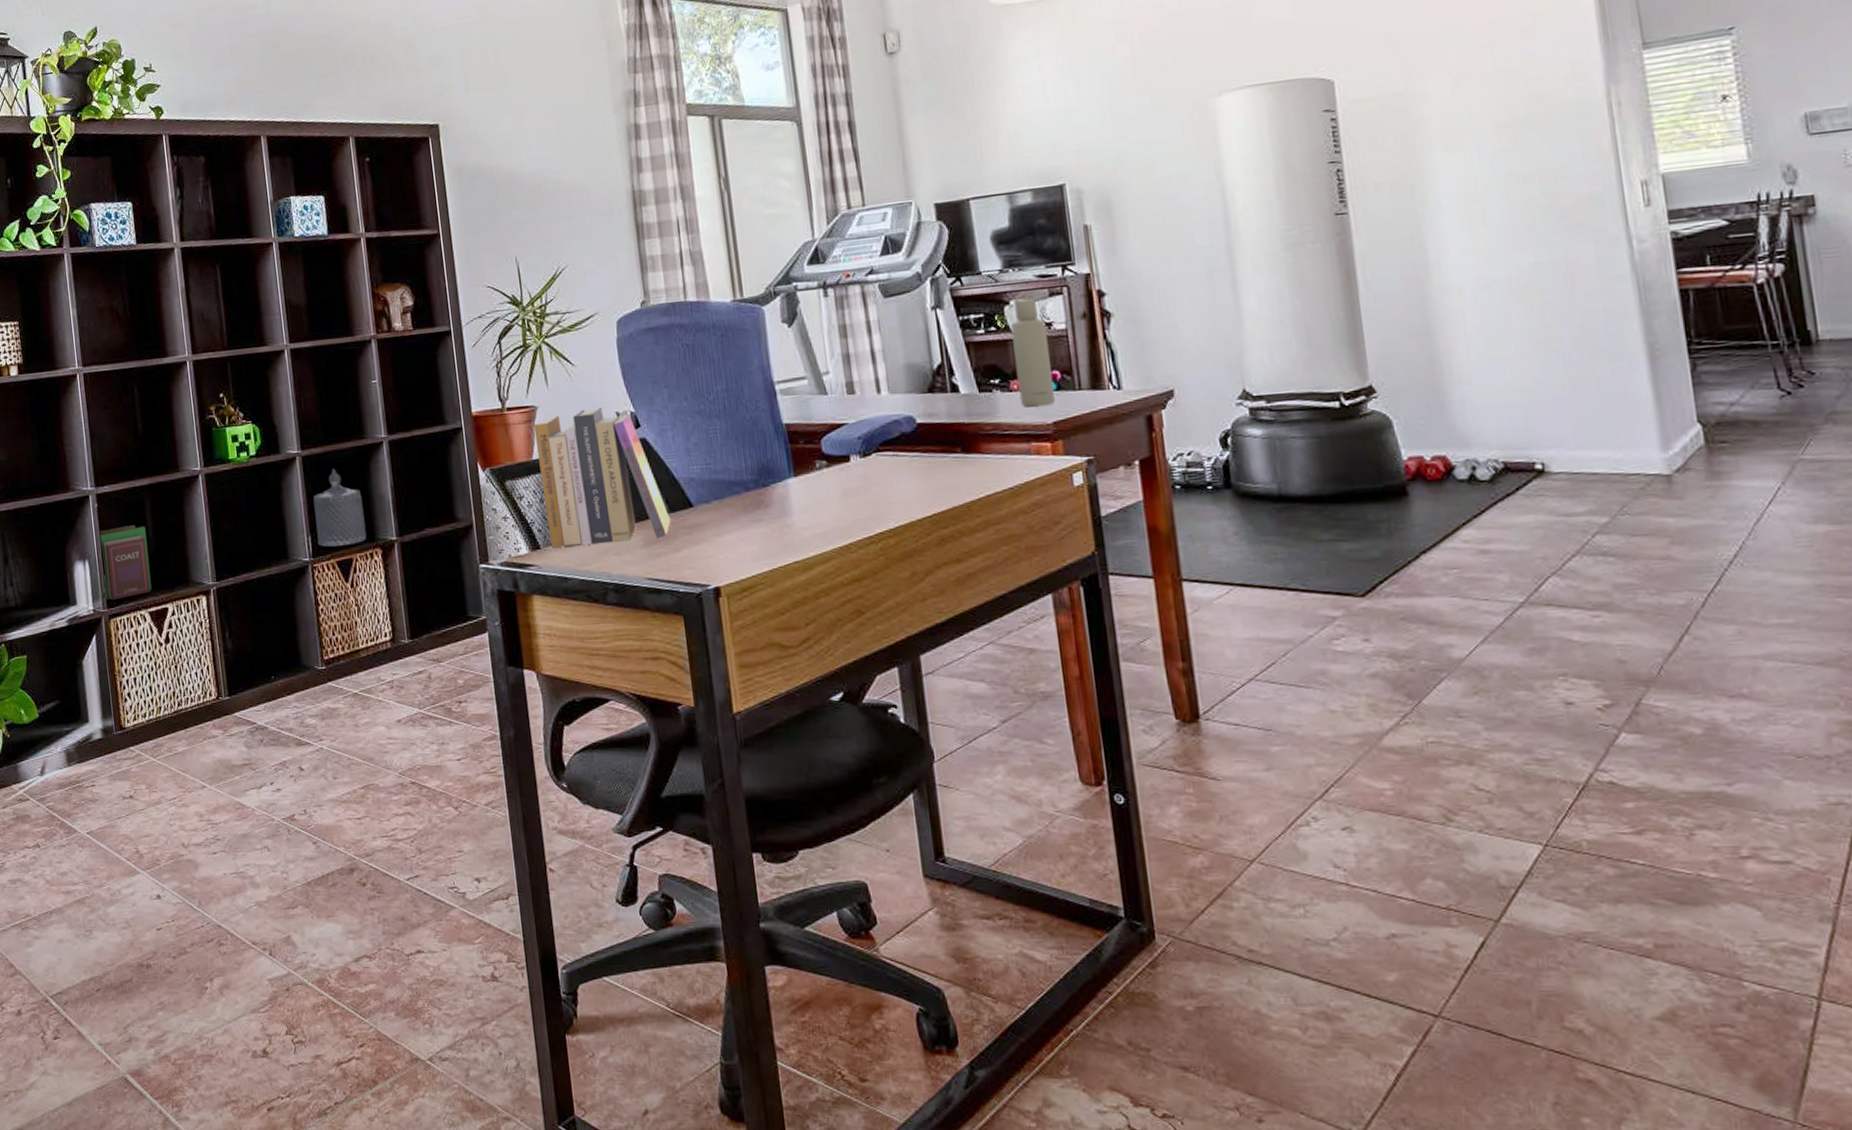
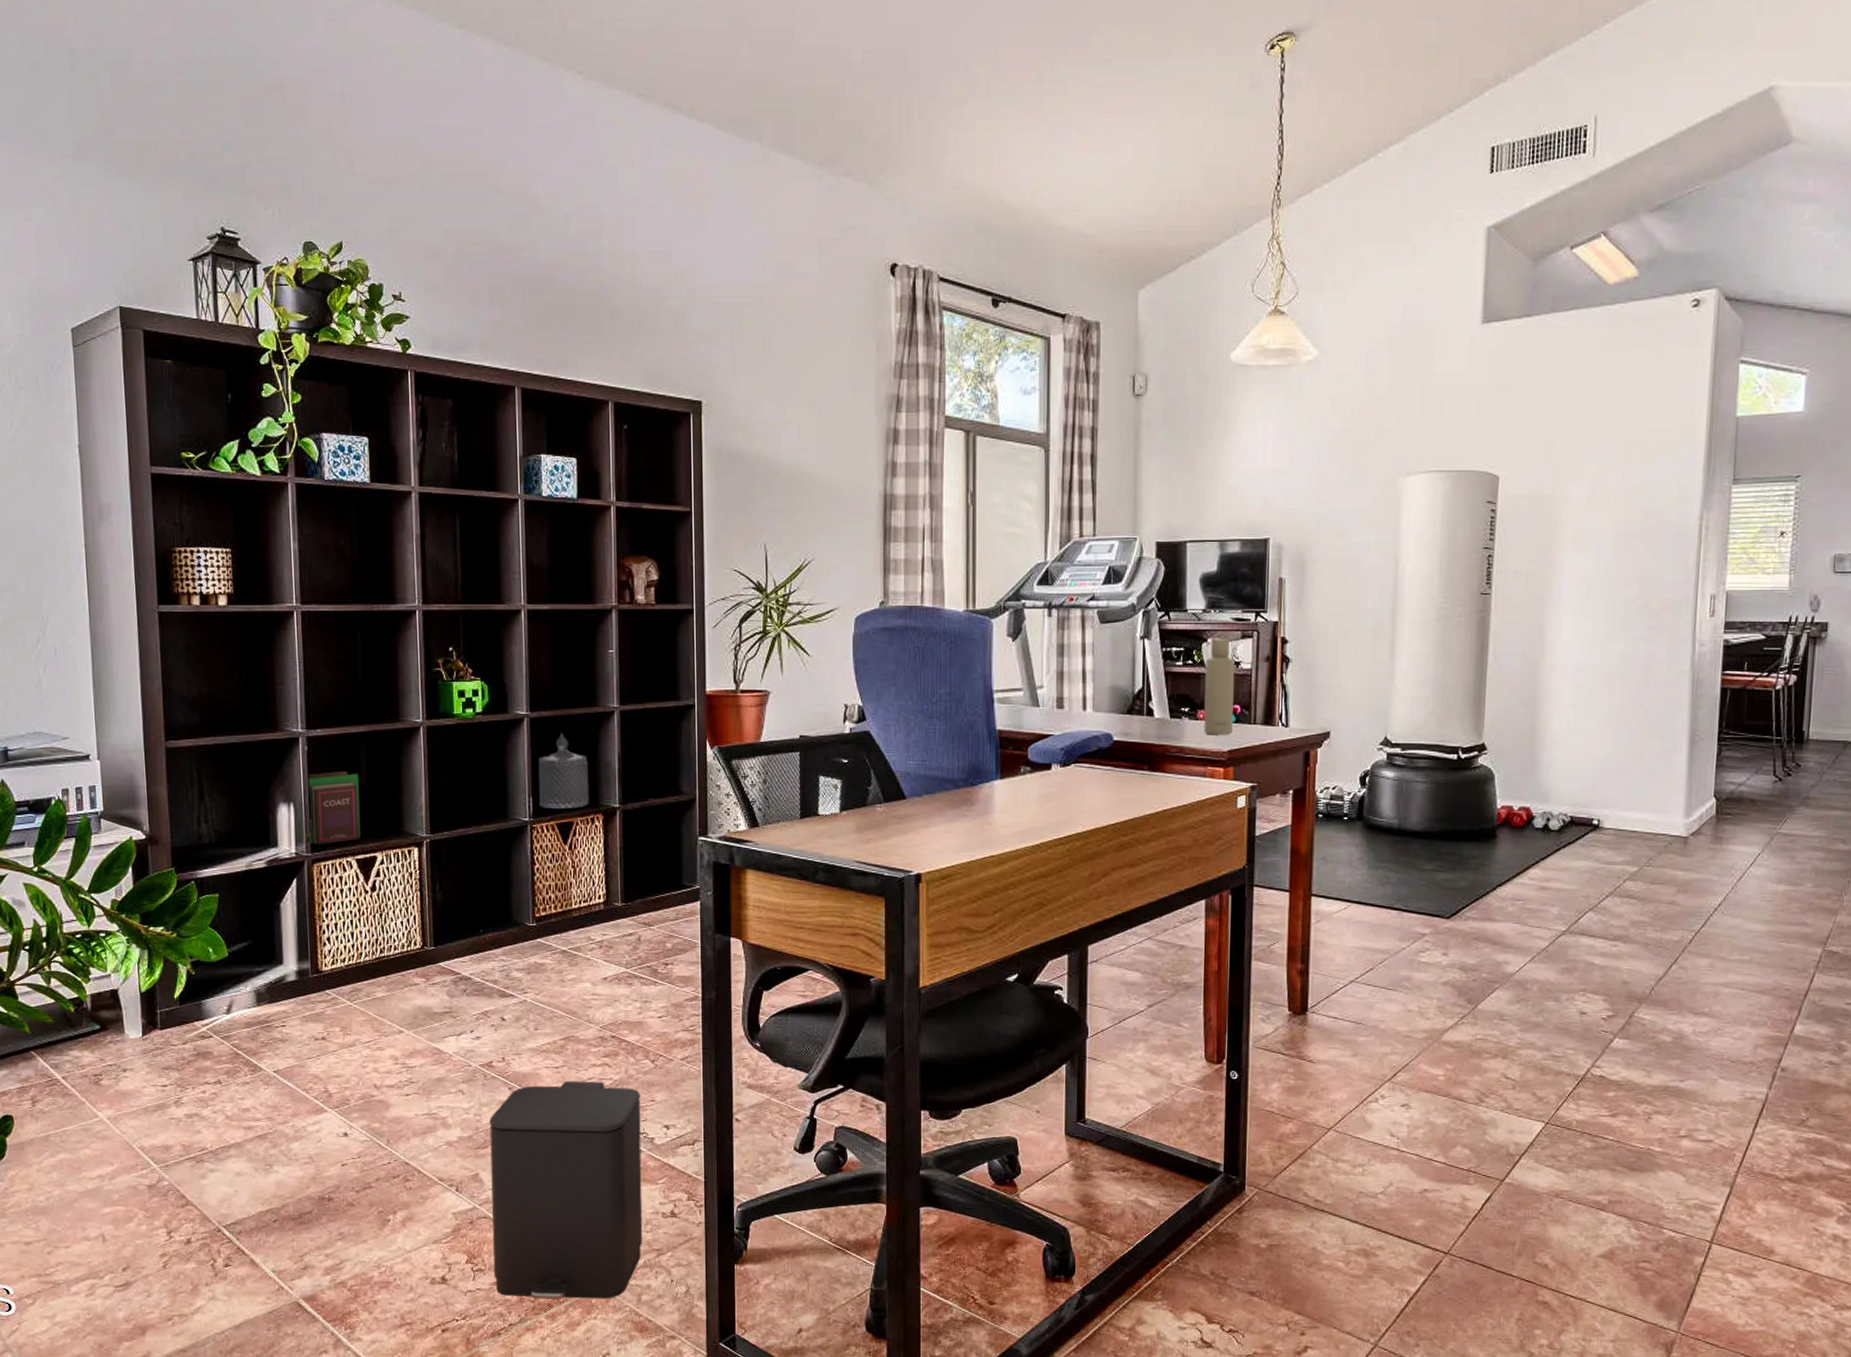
pedal bin: none [296,832,465,1075] -> present [489,1080,643,1299]
books: present [533,407,671,548] -> none [765,698,884,827]

